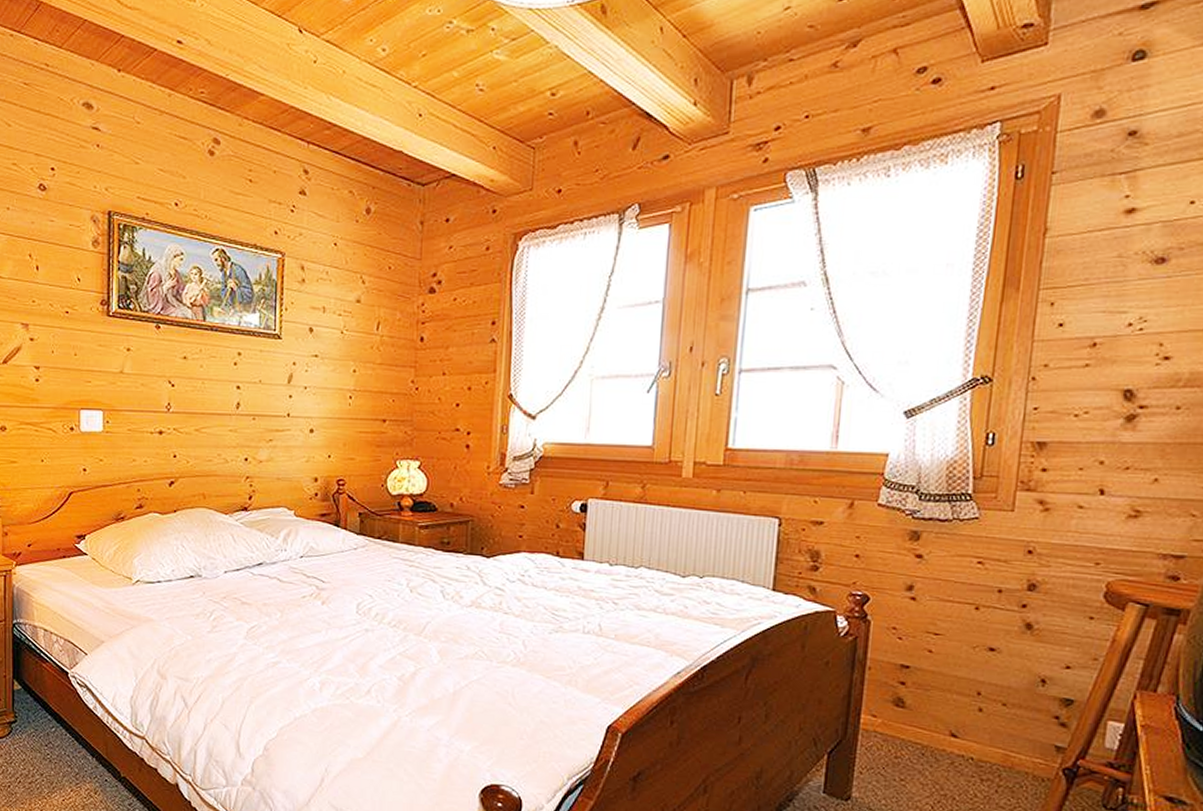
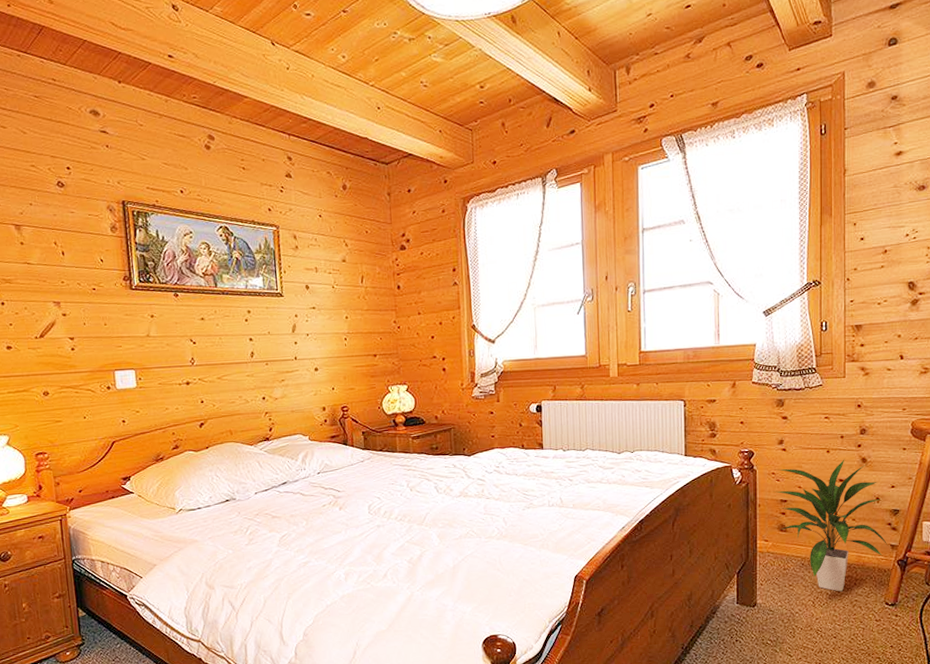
indoor plant: none [891,621,1051,799] -> present [773,459,888,592]

